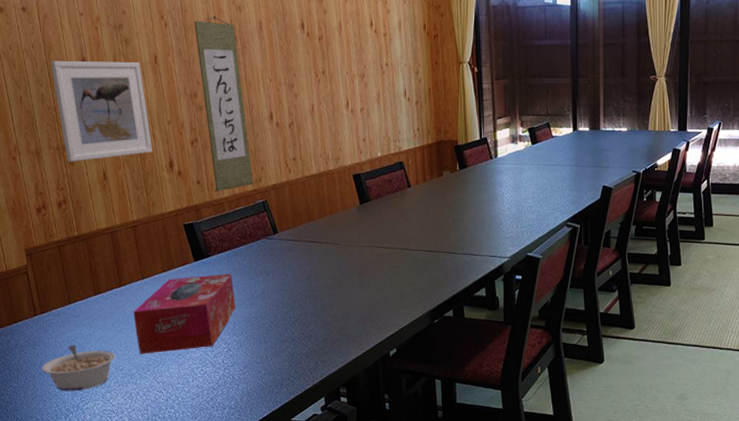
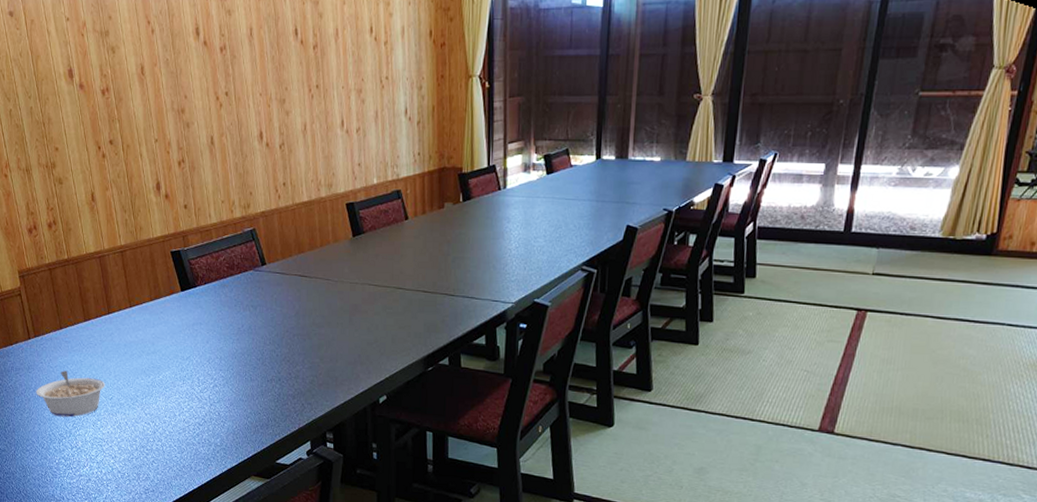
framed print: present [50,60,153,162] -> none [38,71,140,181]
tissue box: present [133,273,236,354] -> none [122,305,223,385]
wall scroll: present [194,16,255,192] -> none [182,21,243,218]

